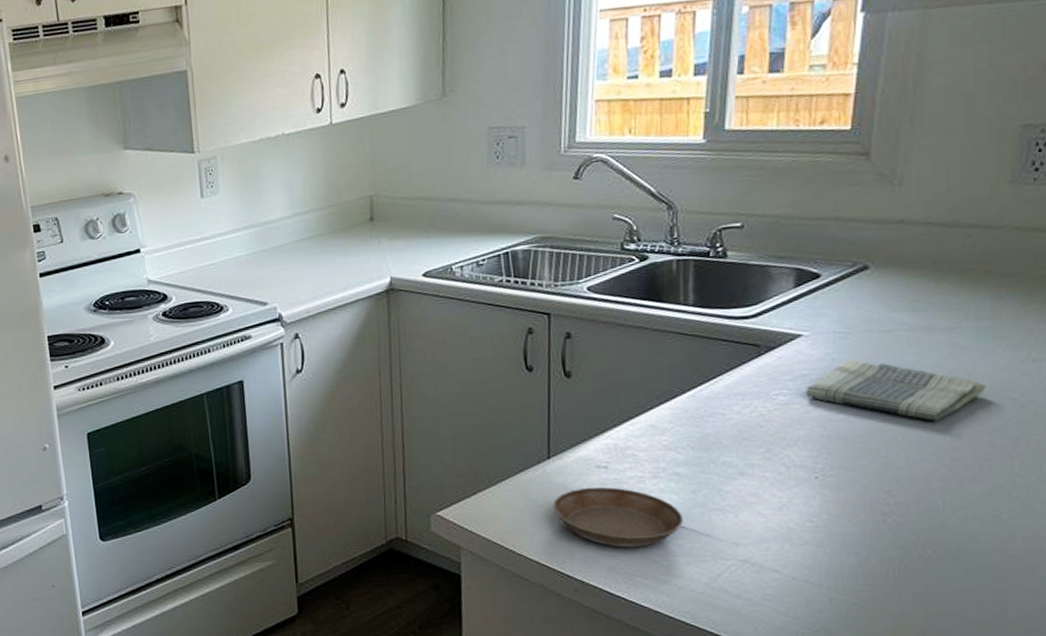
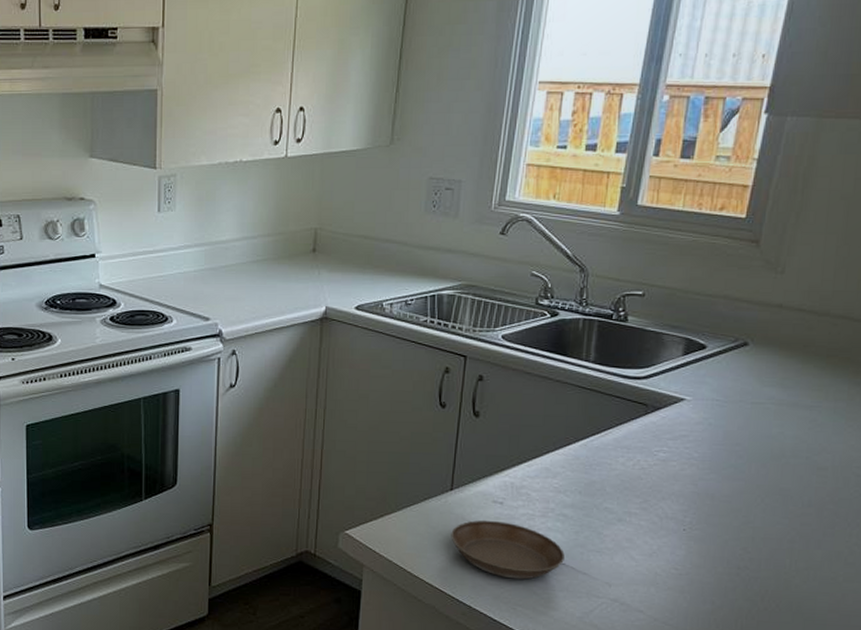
dish towel: present [806,358,986,421] -> none [683,425,837,488]

